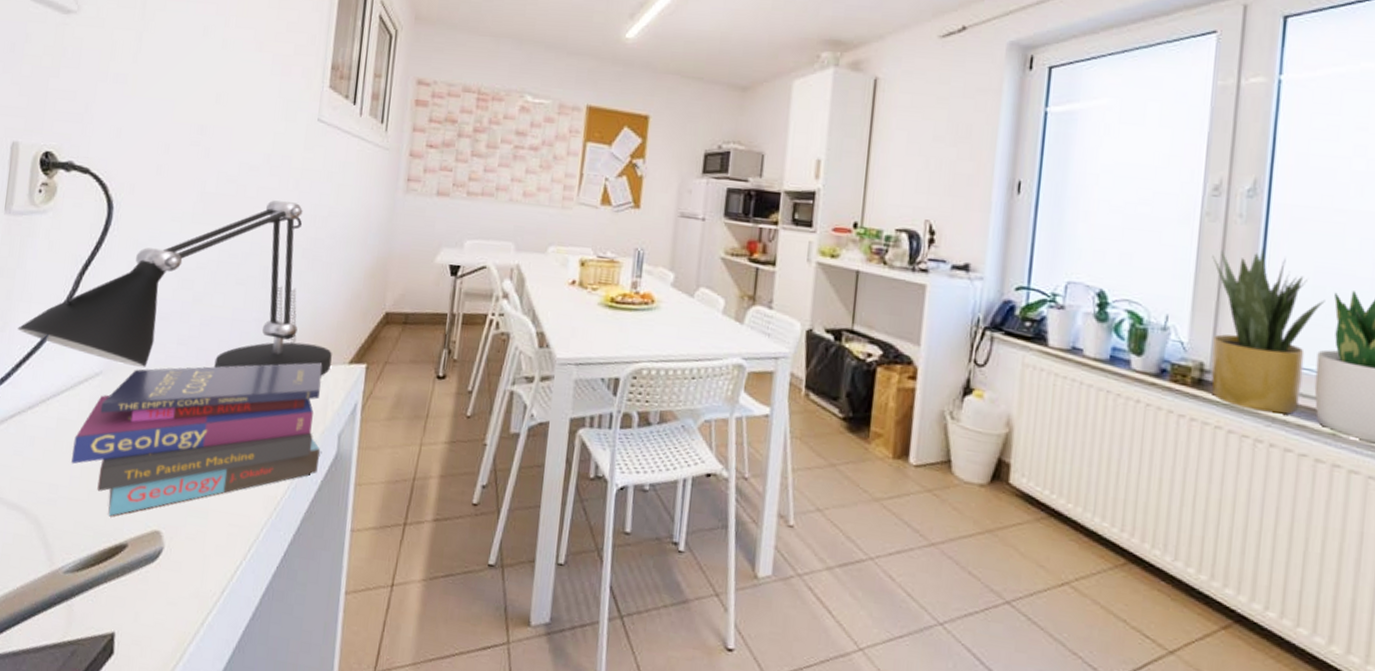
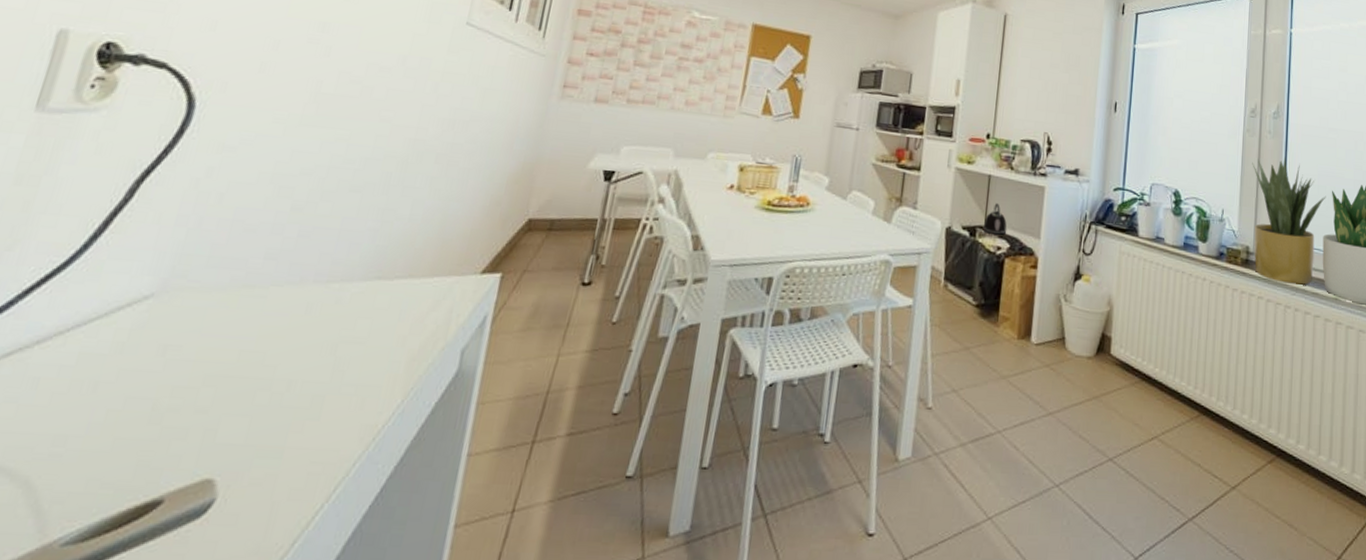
desk lamp: present [17,200,332,375] -> none [33,103,462,288]
books: present [71,362,323,517] -> none [92,273,449,468]
kettle: none [849,303,880,341] -> present [982,203,1007,236]

